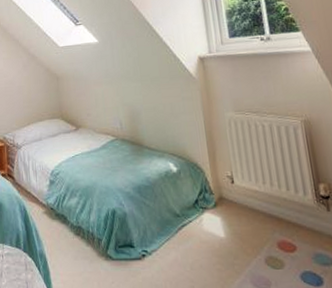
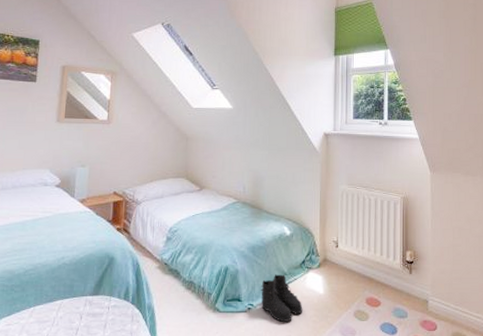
boots: none [153,216,204,270] -> present [261,274,303,322]

